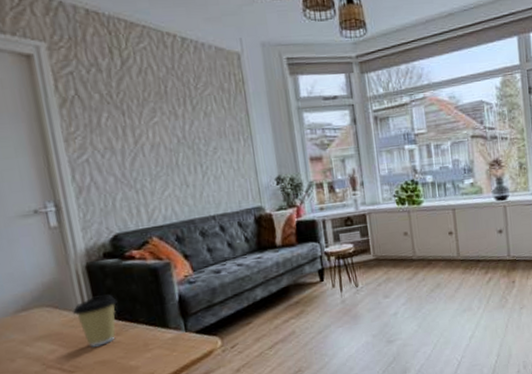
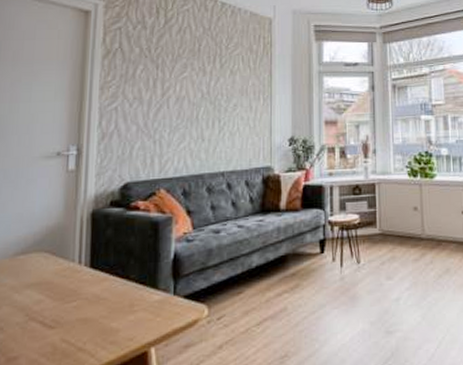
coffee cup: present [73,293,118,347] -> none [68,244,114,302]

